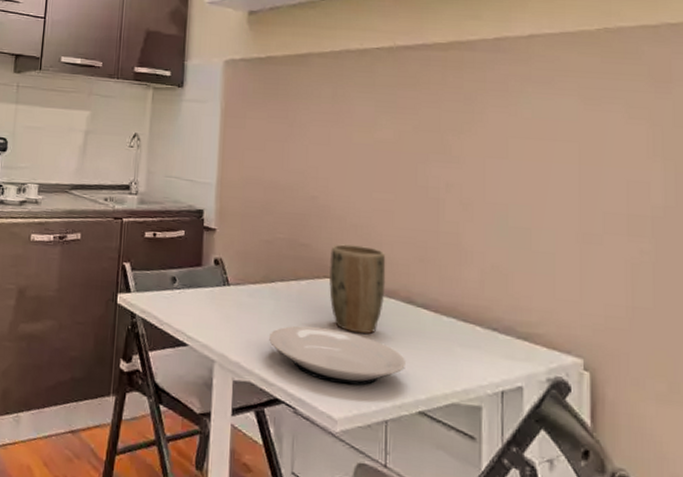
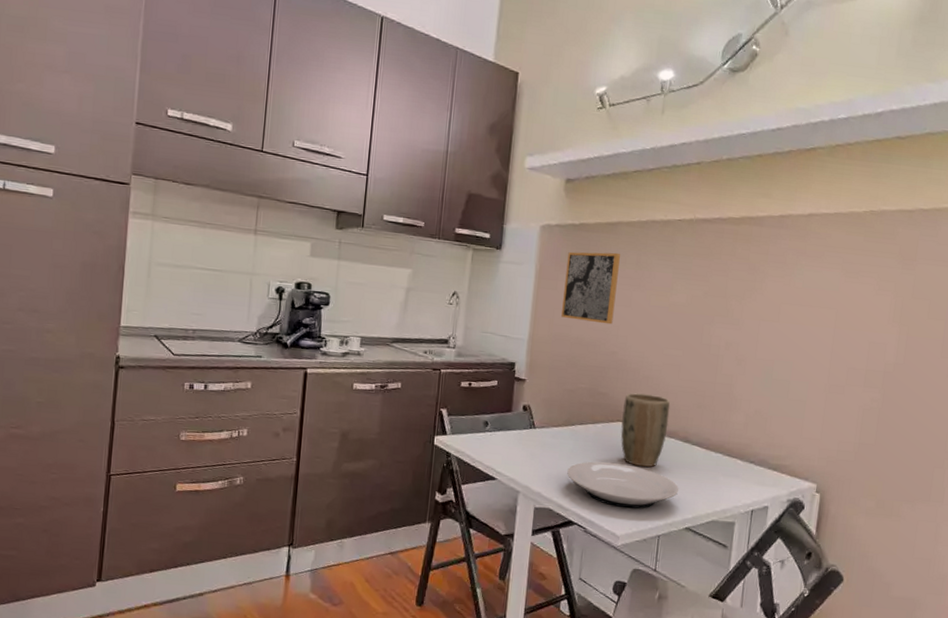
wall art: none [252,86,313,166] -> present [561,251,620,325]

